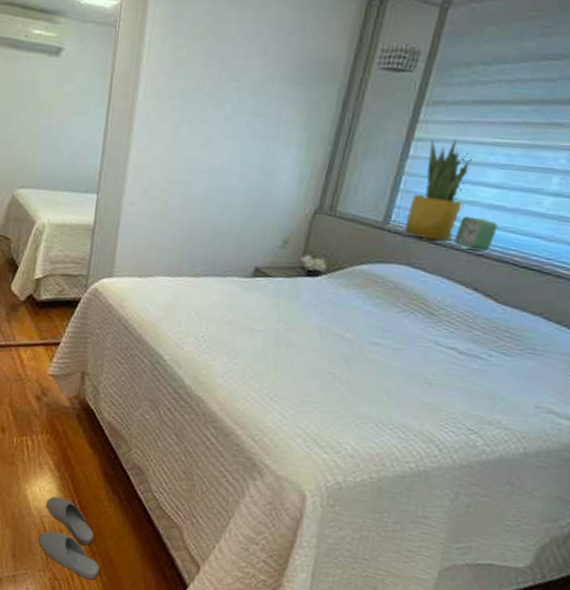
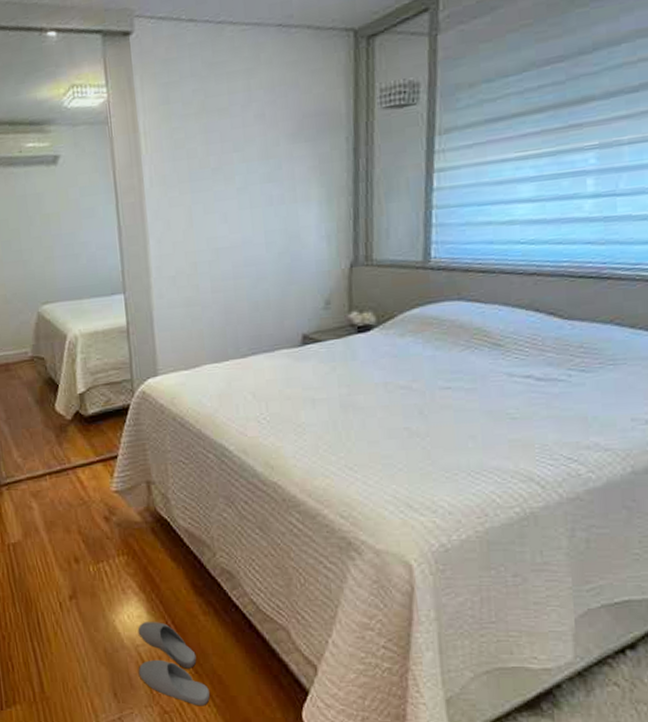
planter: present [405,139,472,242] -> none [447,161,503,269]
alarm clock: present [454,216,498,252] -> none [501,236,544,271]

